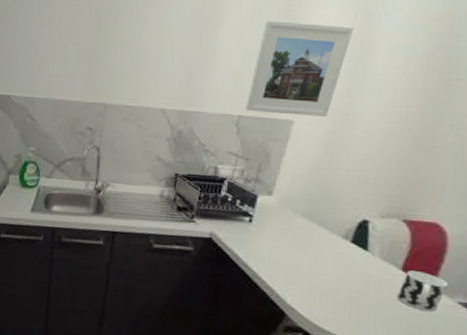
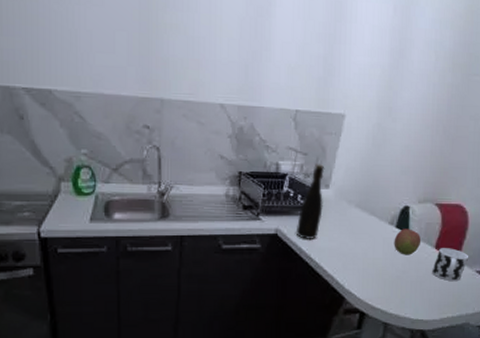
bottle: none [232,170,269,248] -> present [295,164,325,241]
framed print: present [246,20,354,117] -> none [302,10,394,110]
fruit: none [348,244,384,275] -> present [394,229,422,255]

